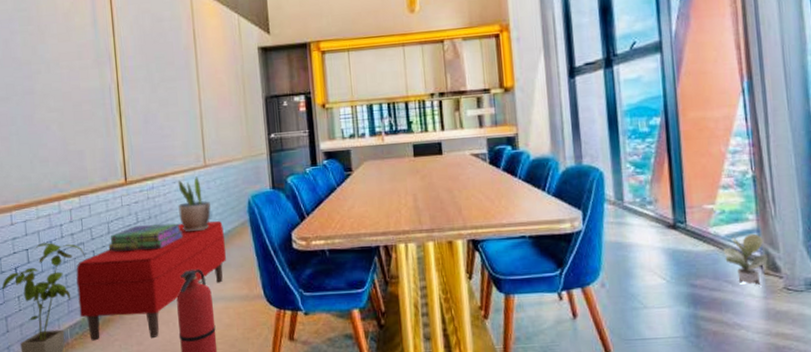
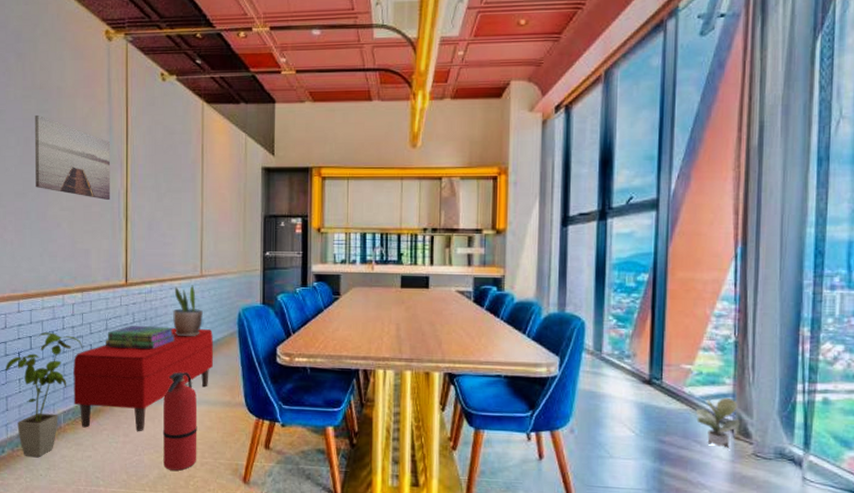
wall art: none [12,14,101,97] -> present [34,114,111,201]

